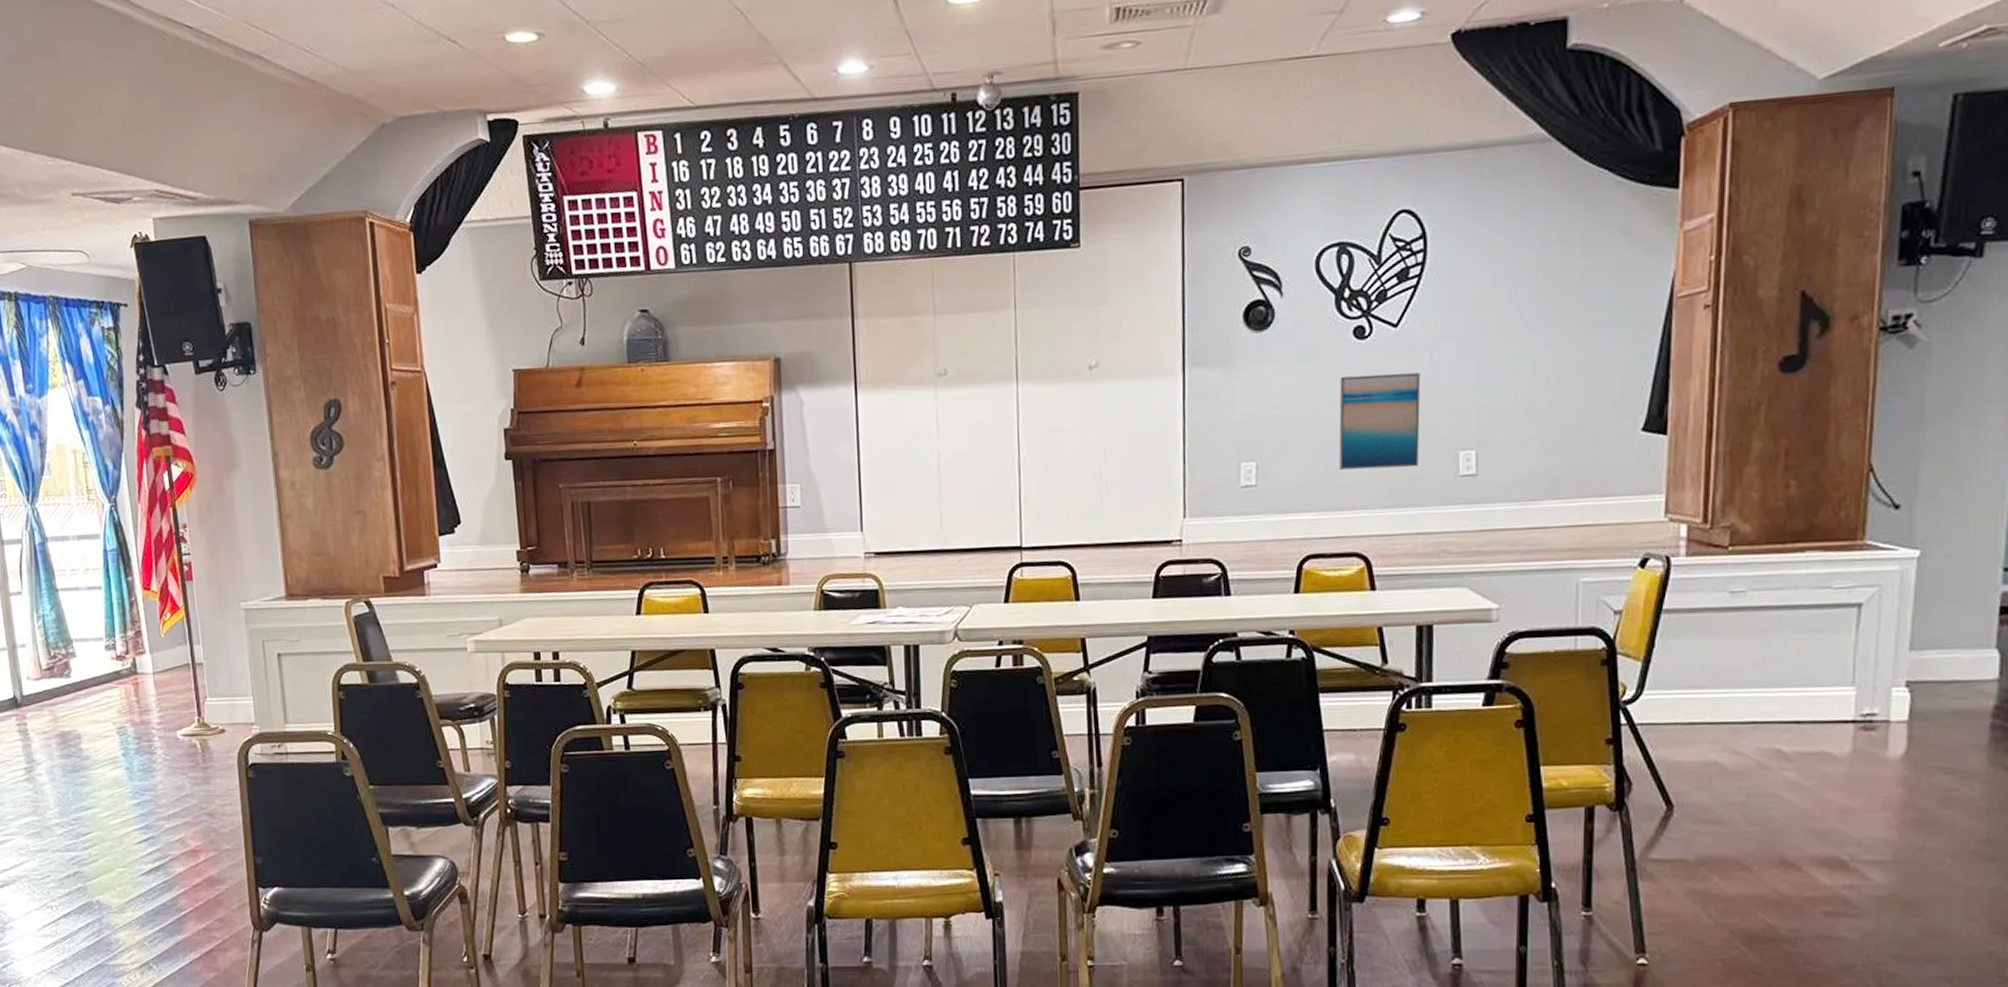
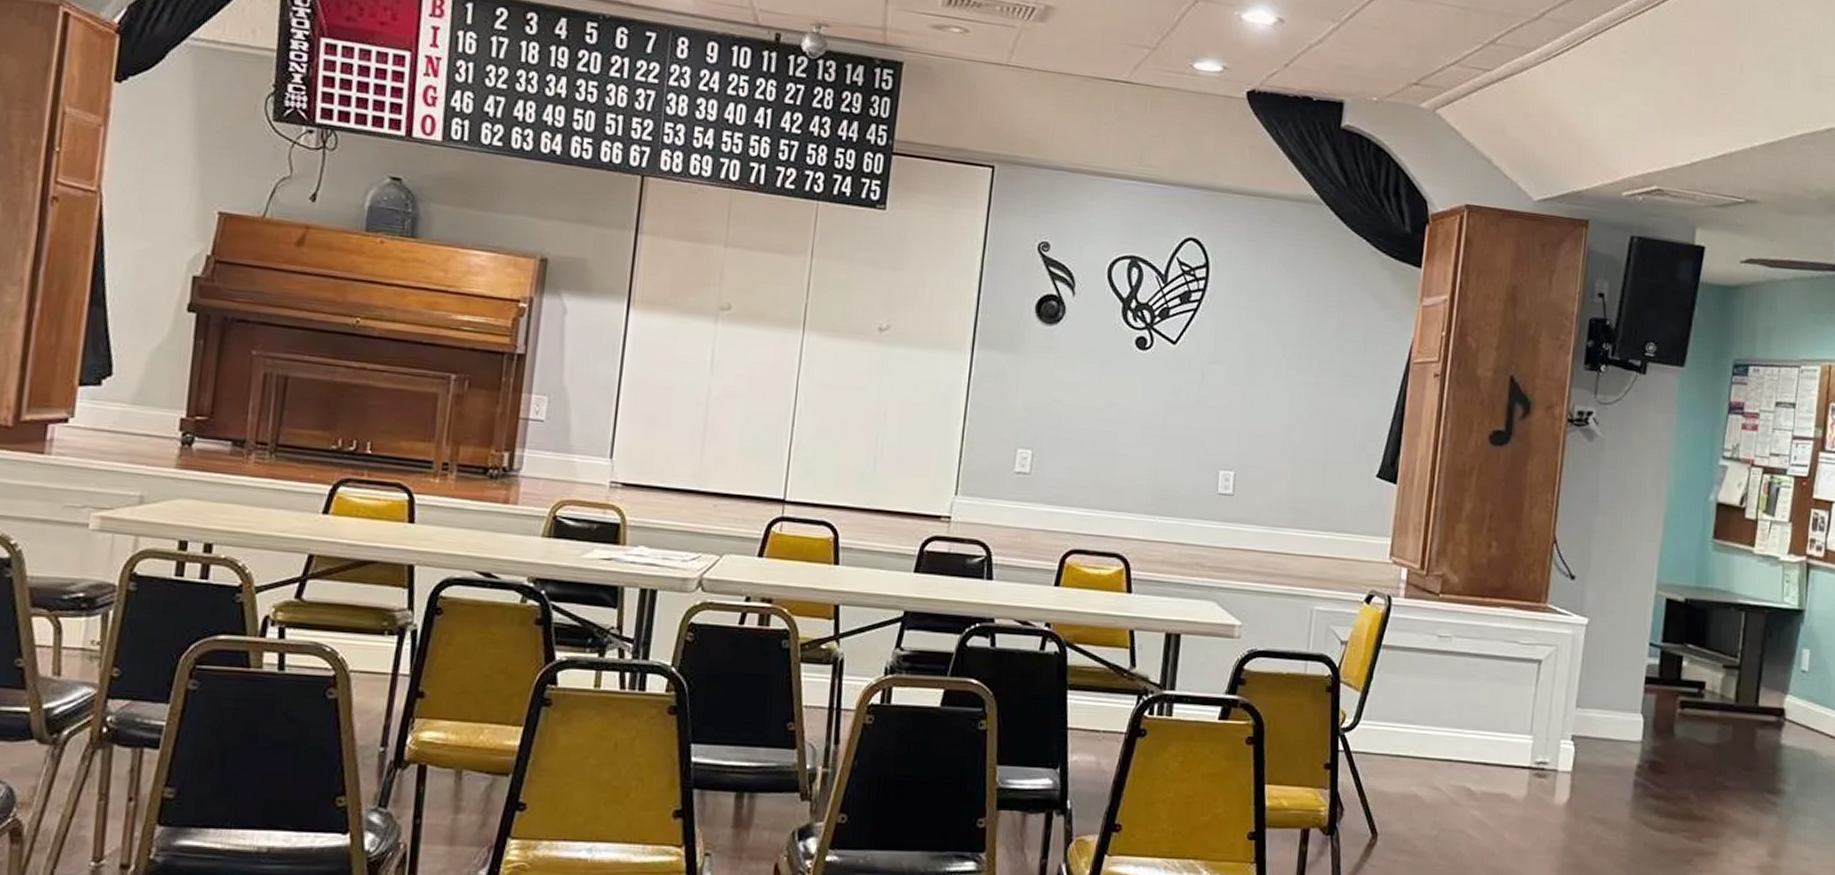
wall art: present [1339,372,1421,470] -> none [1110,382,1192,479]

